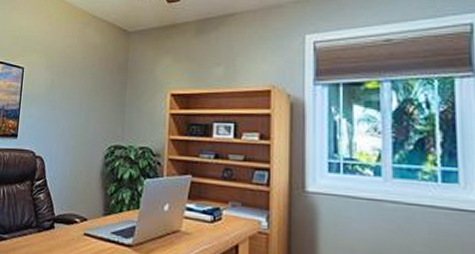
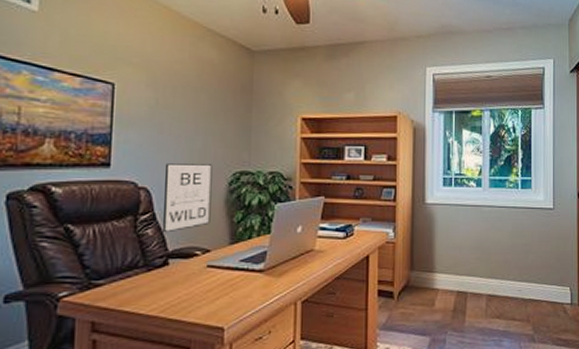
wall art: none [51,136,92,199] -> present [163,163,213,233]

